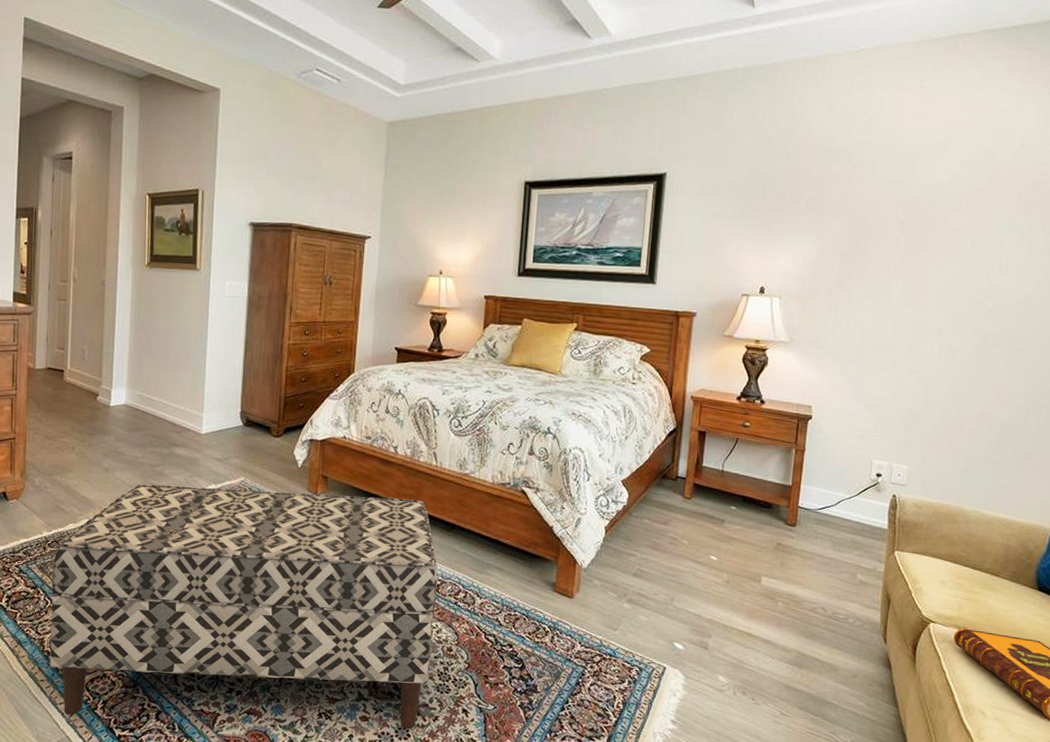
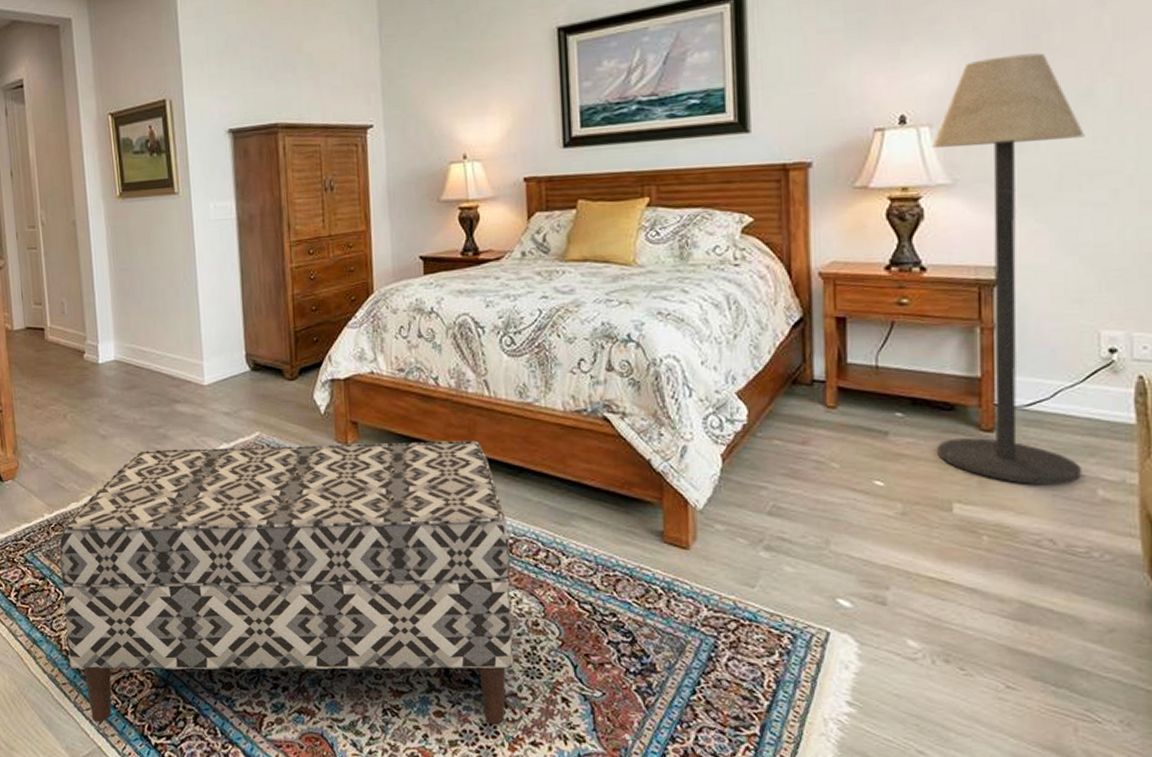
floor lamp: none [756,254,880,569] -> present [931,53,1085,486]

